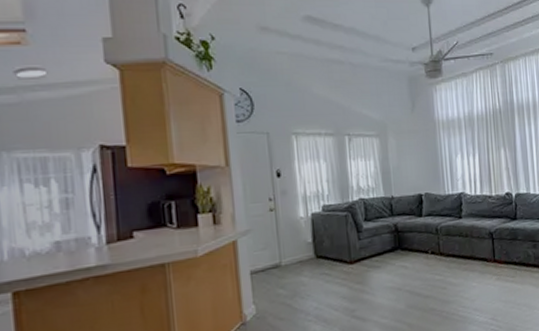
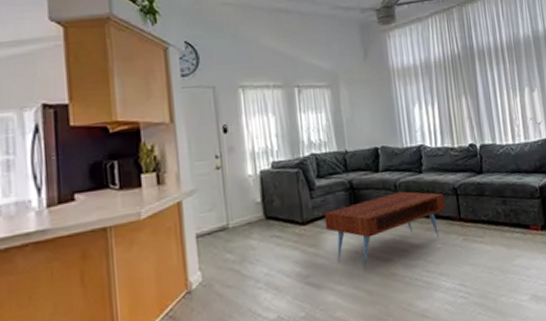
coffee table: none [370,234,482,304] -> present [324,191,446,269]

